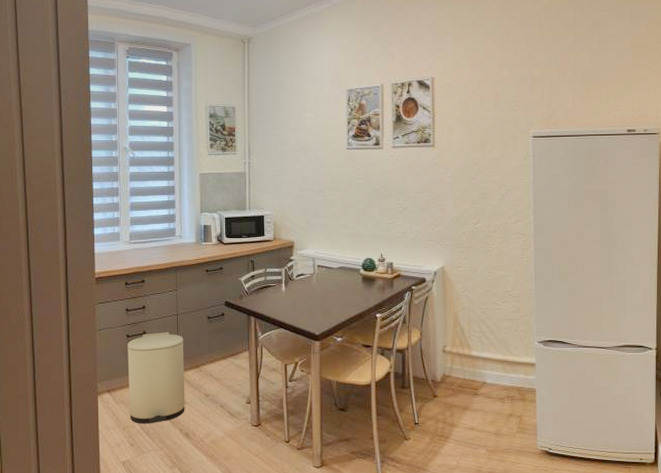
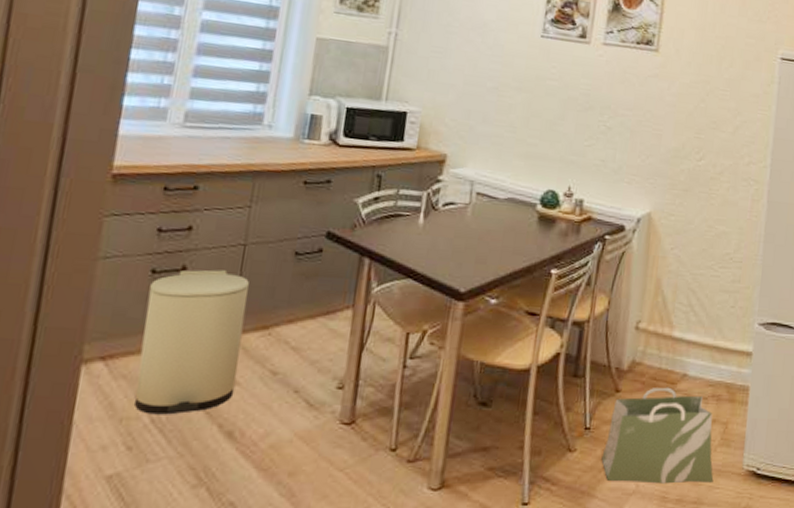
grocery bag: none [429,392,516,461] -> present [601,387,714,484]

